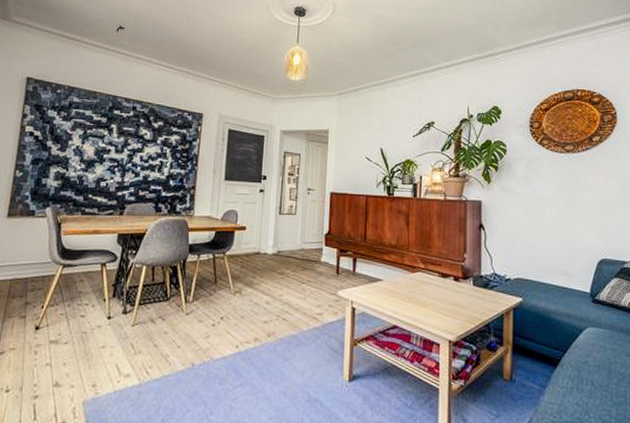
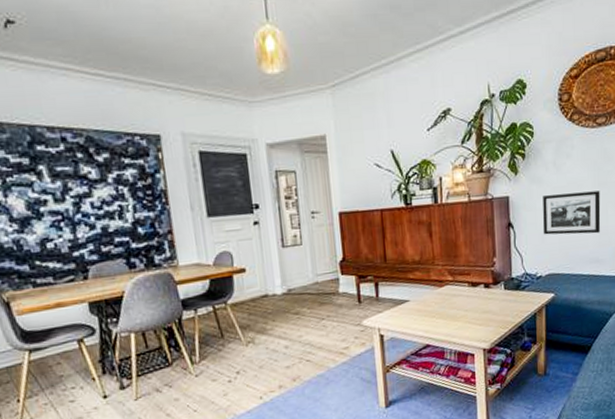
picture frame: none [512,205,570,248] -> present [542,190,601,235]

